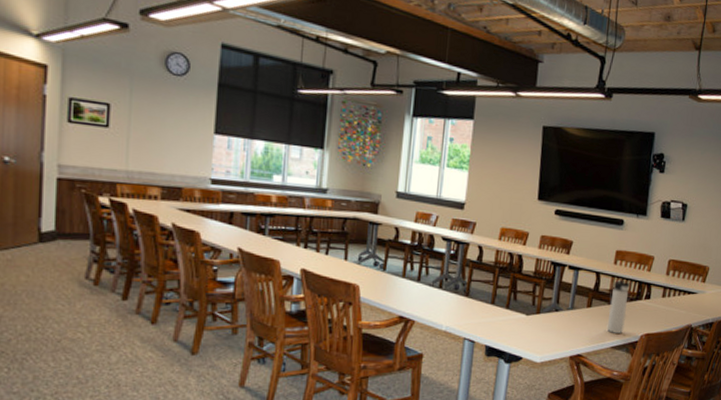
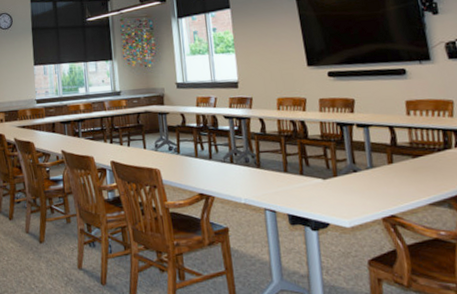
thermos bottle: present [606,279,631,335] -> none [412,130,439,190]

